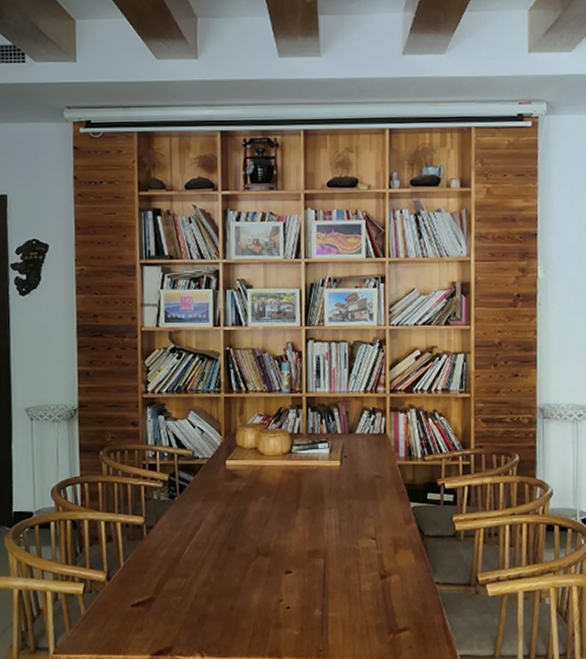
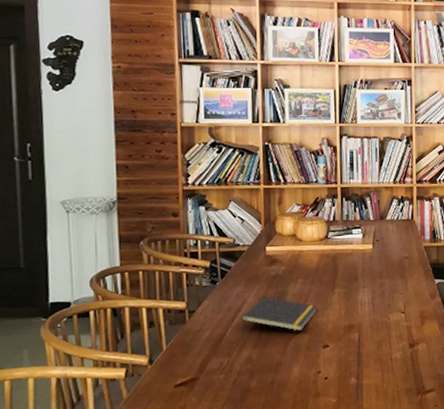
notepad: none [199,515,280,553] -> present [241,297,318,333]

